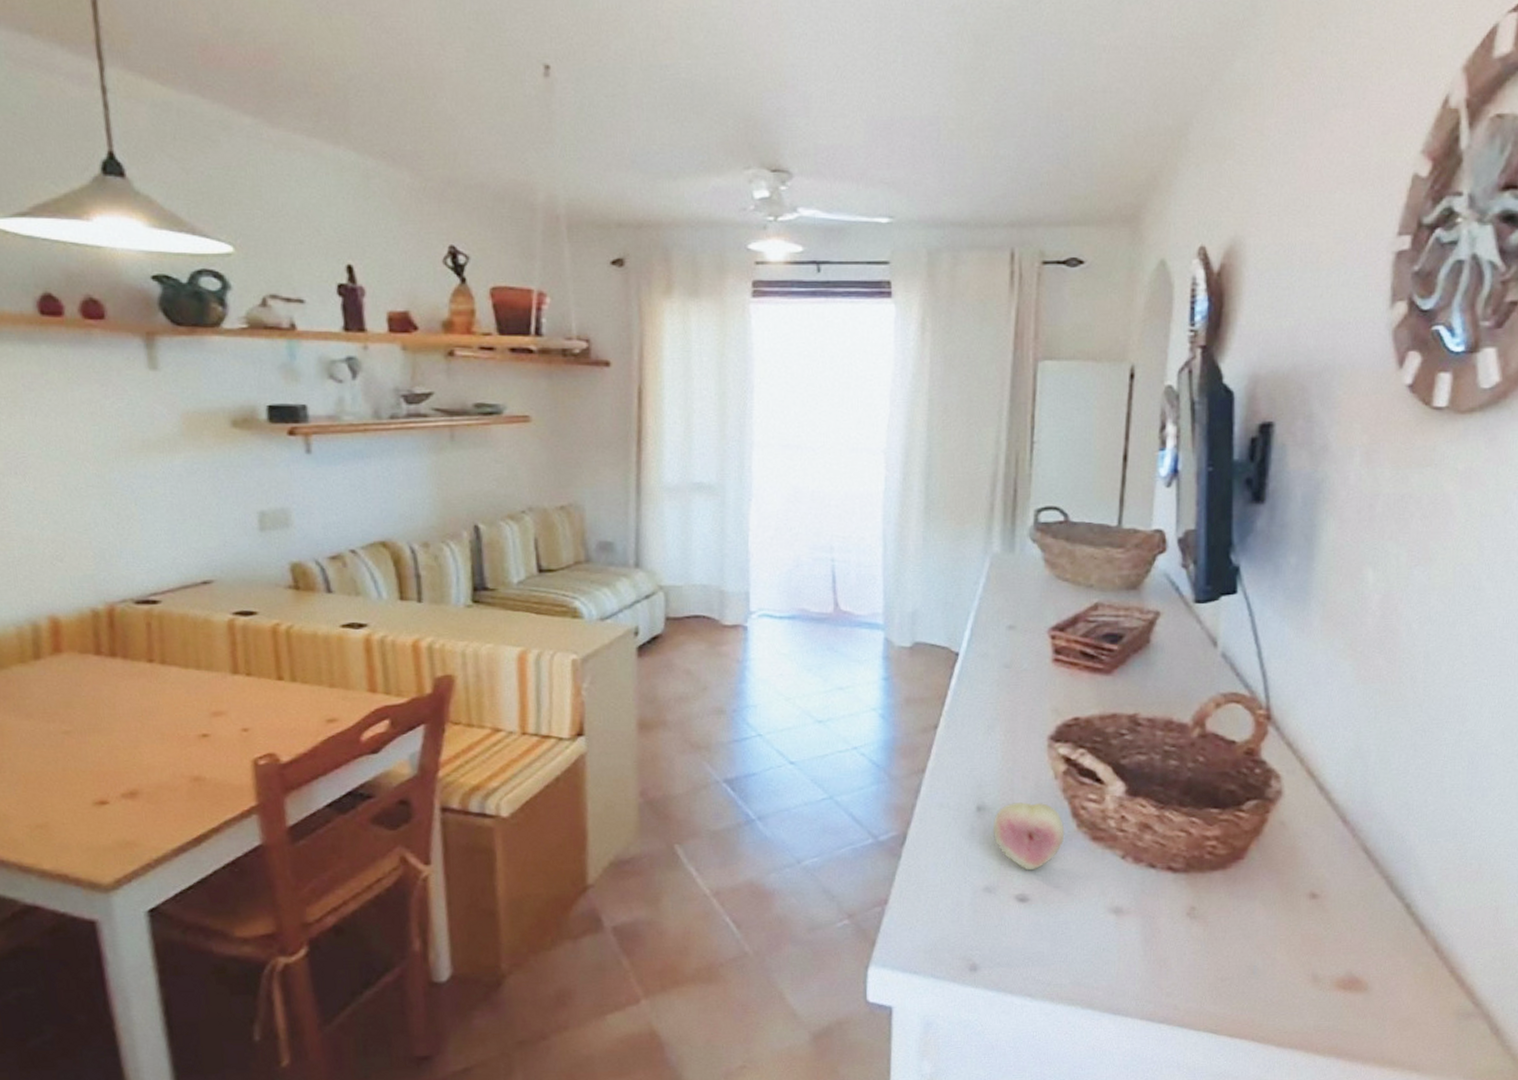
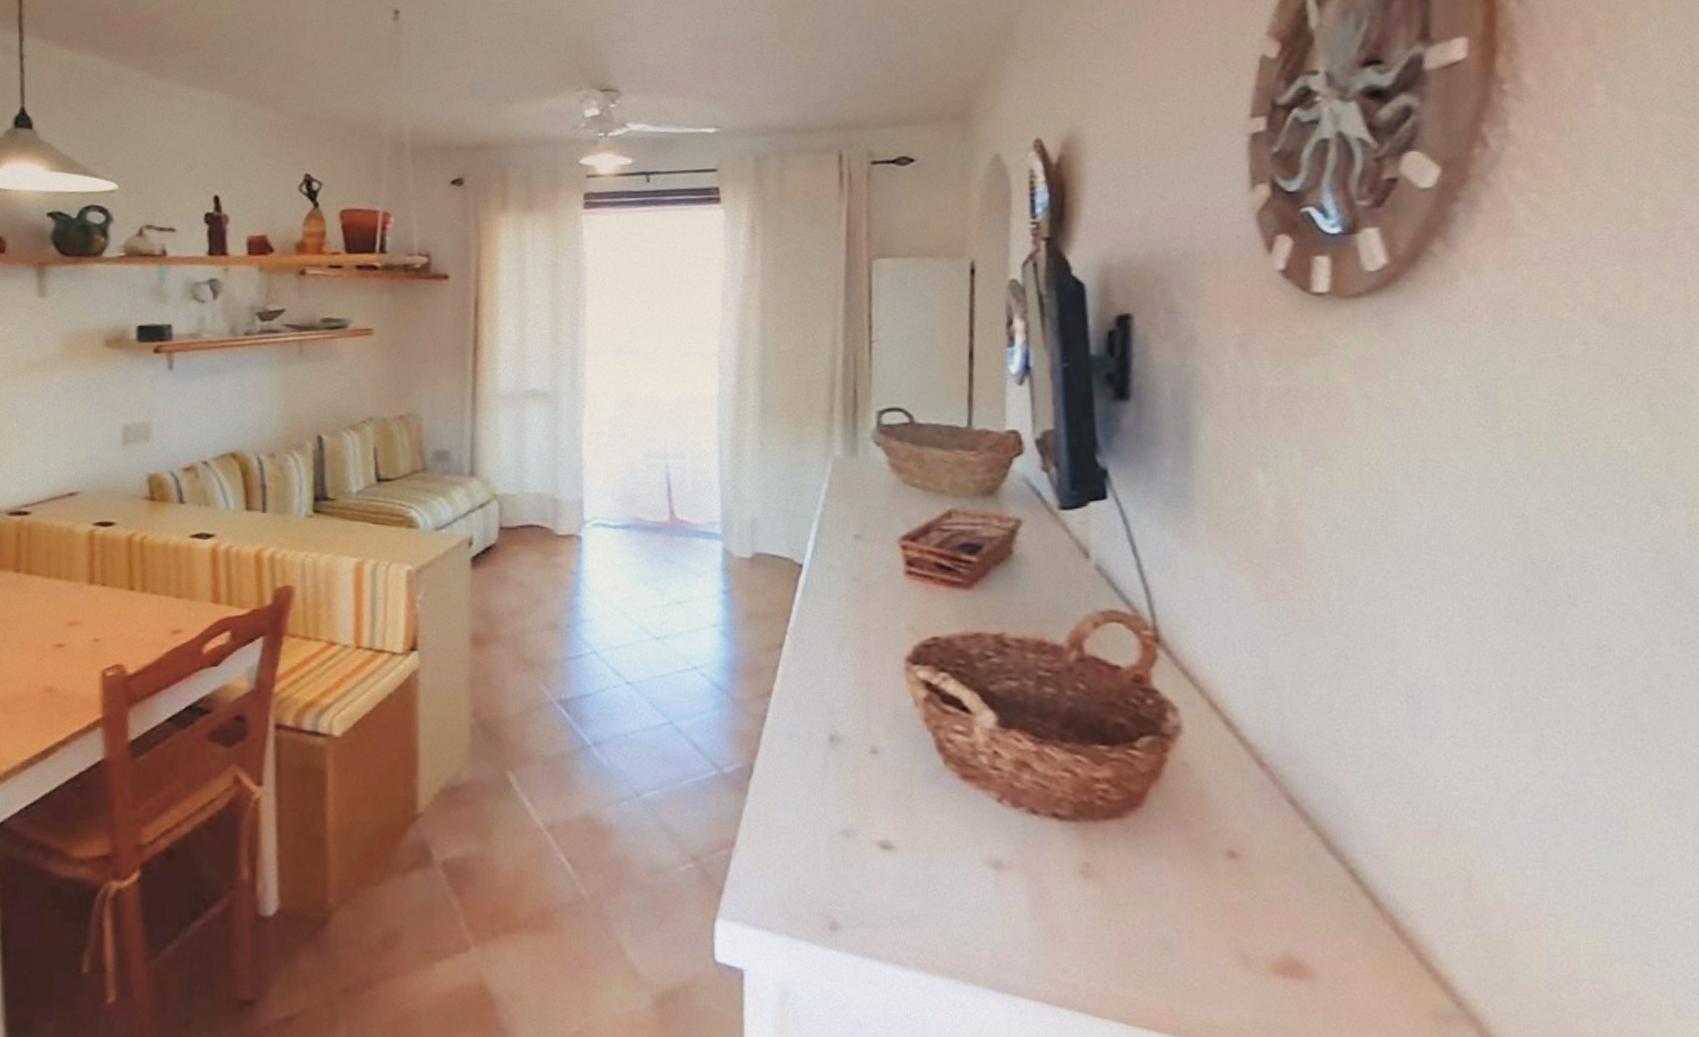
fruit: present [992,802,1065,871] -> none [848,733,930,813]

